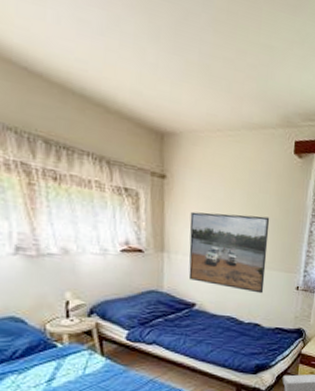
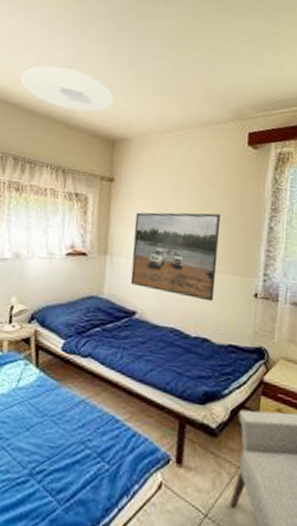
ceiling light: none [39,26,160,97] -> present [21,66,115,112]

